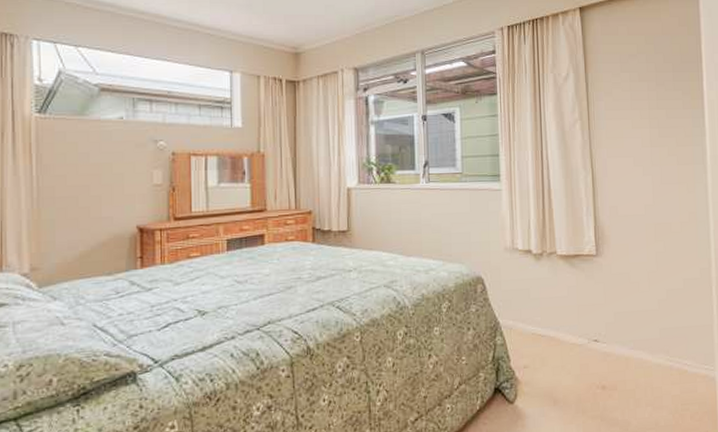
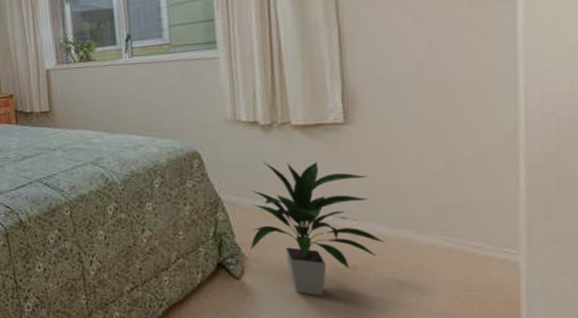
indoor plant: none [523,288,626,417] -> present [250,162,386,296]

